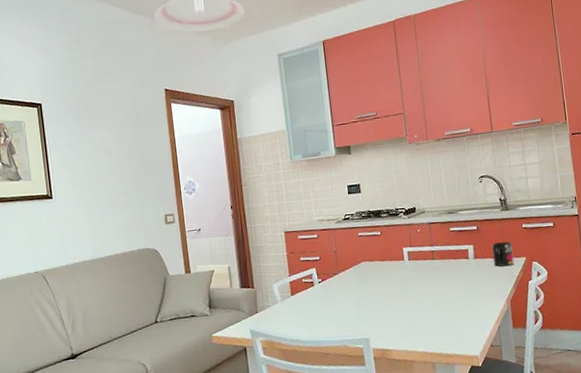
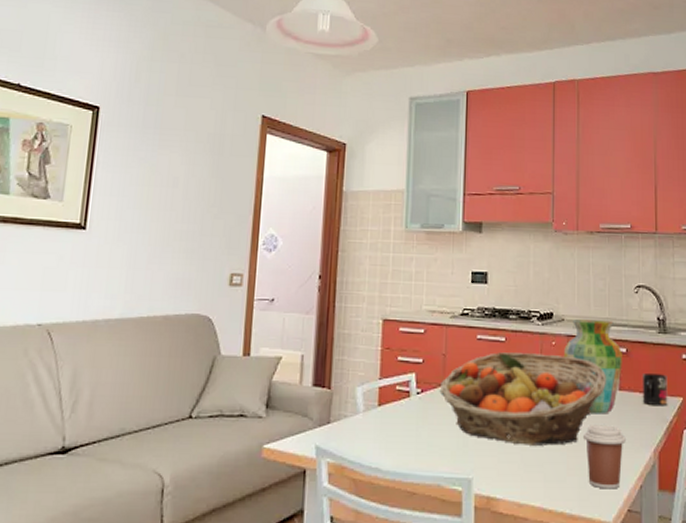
fruit basket: none [335,238,464,309] -> present [439,352,607,446]
vase: none [427,207,475,280] -> present [563,319,622,414]
coffee cup: none [449,285,484,333] -> present [582,425,626,489]

